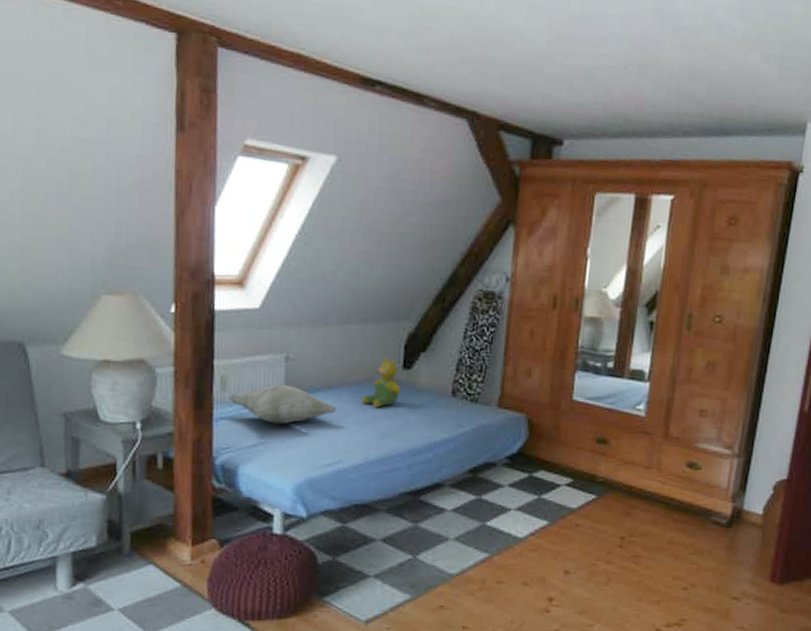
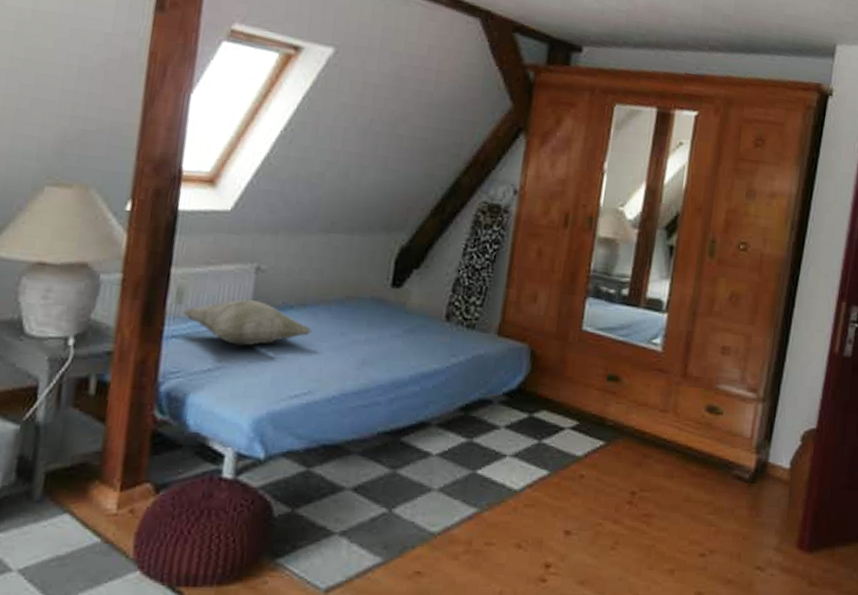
teddy bear: present [361,357,402,408] -> none [341,273,389,331]

